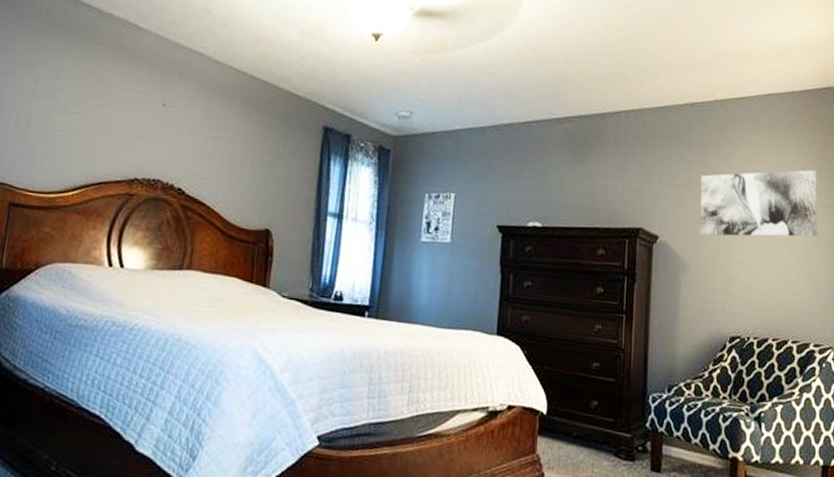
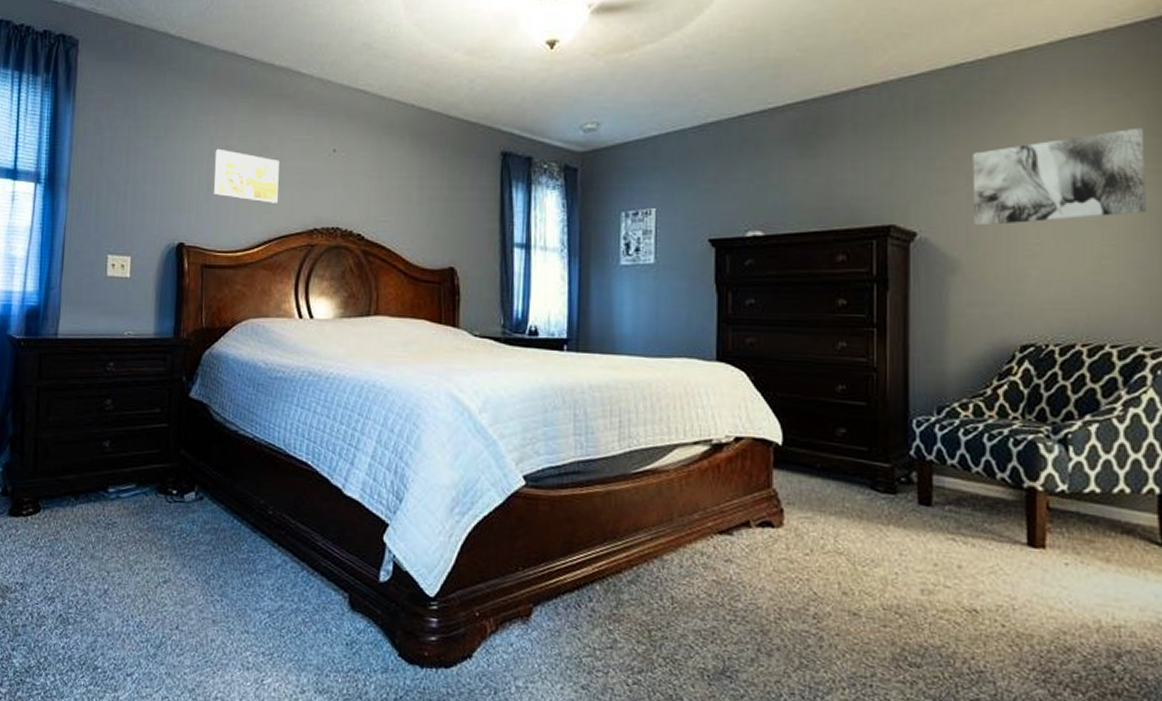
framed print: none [33,87,106,149] -> present [214,148,279,203]

